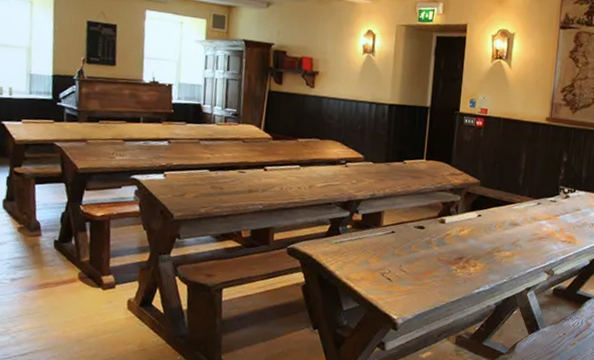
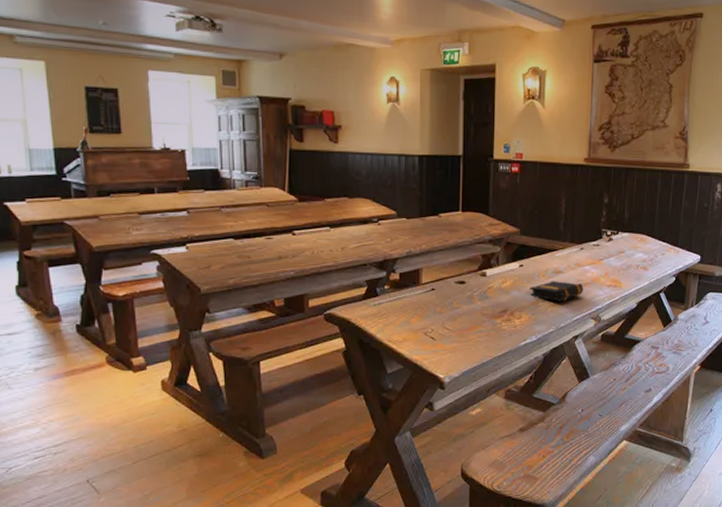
book: none [486,232,538,253] -> present [529,281,583,302]

